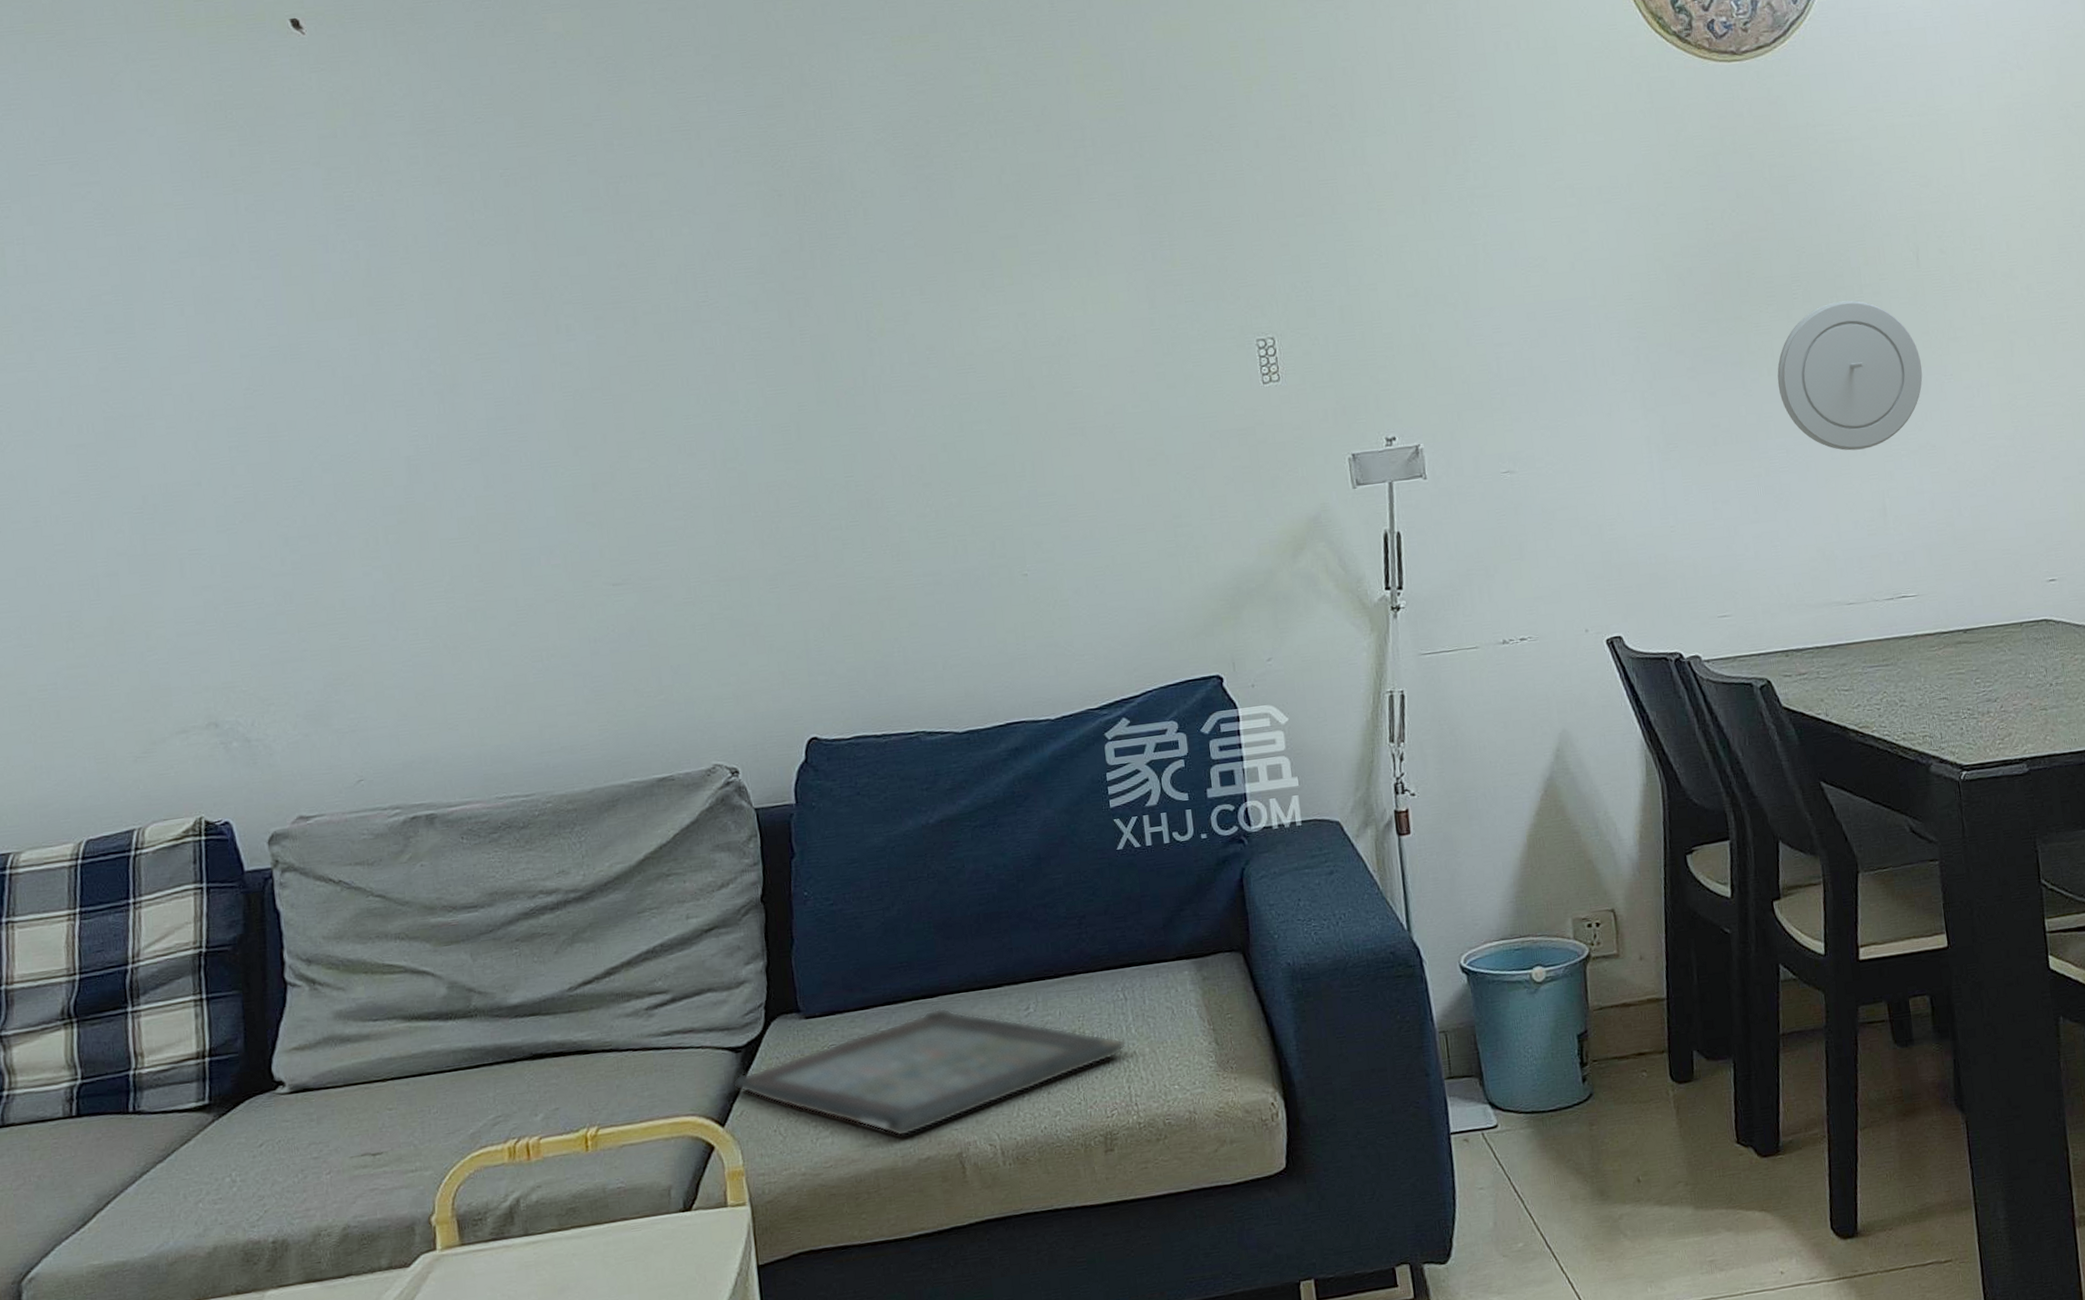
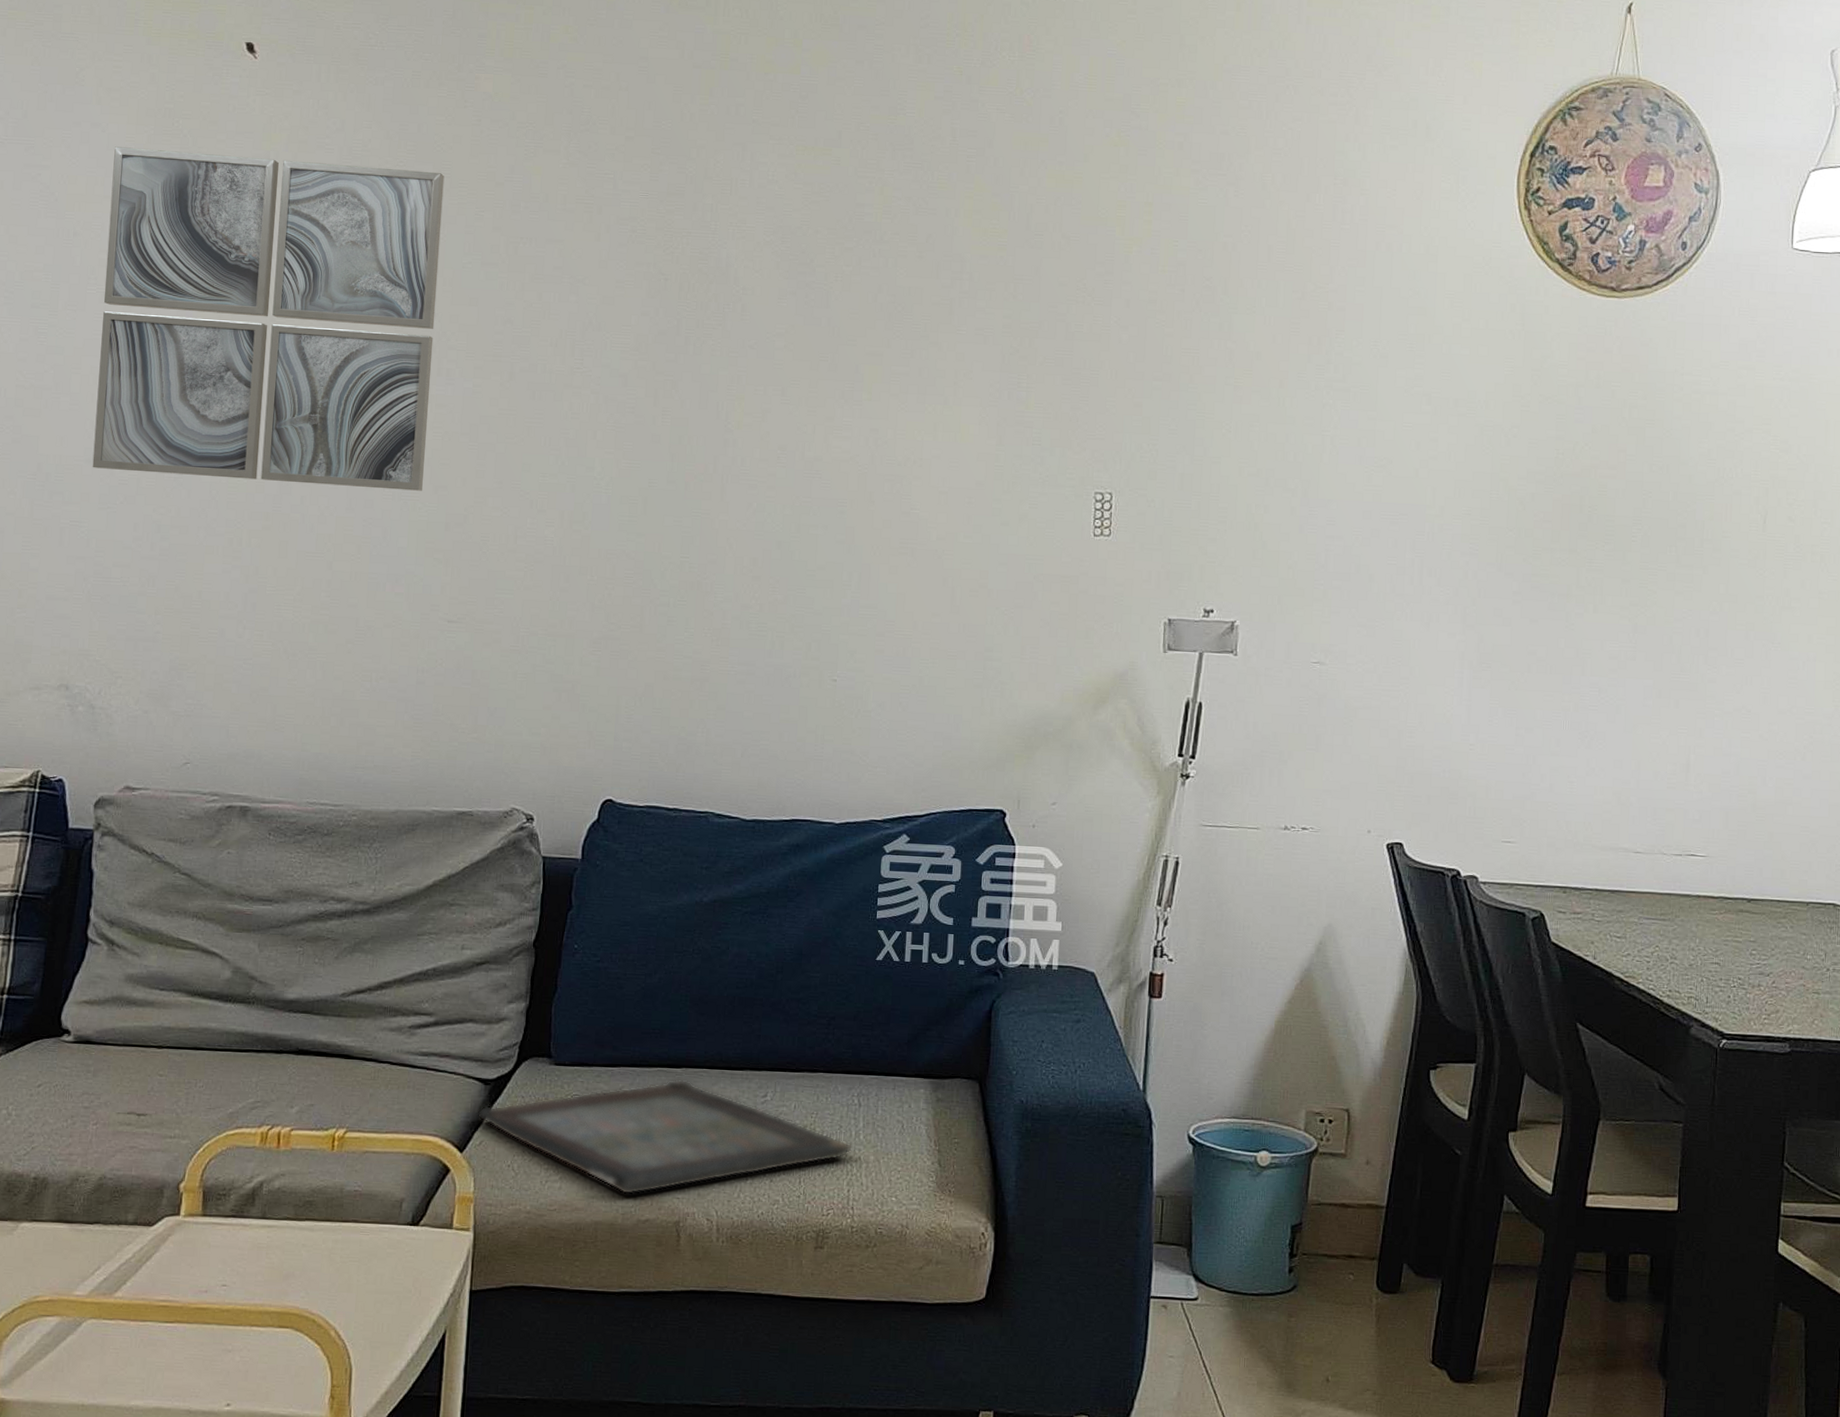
wall art: none [167,123,562,491] -> present [92,146,445,491]
wall clock: present [1777,300,1923,451] -> none [1601,551,1751,702]

